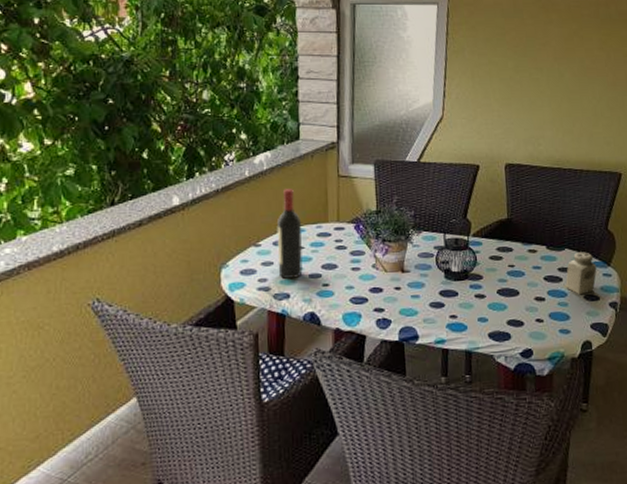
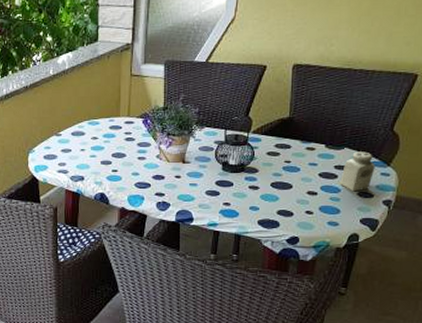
wine bottle: present [276,189,303,279] -> none [75,86,97,164]

